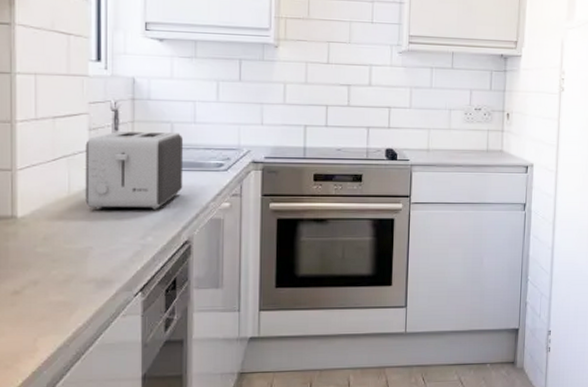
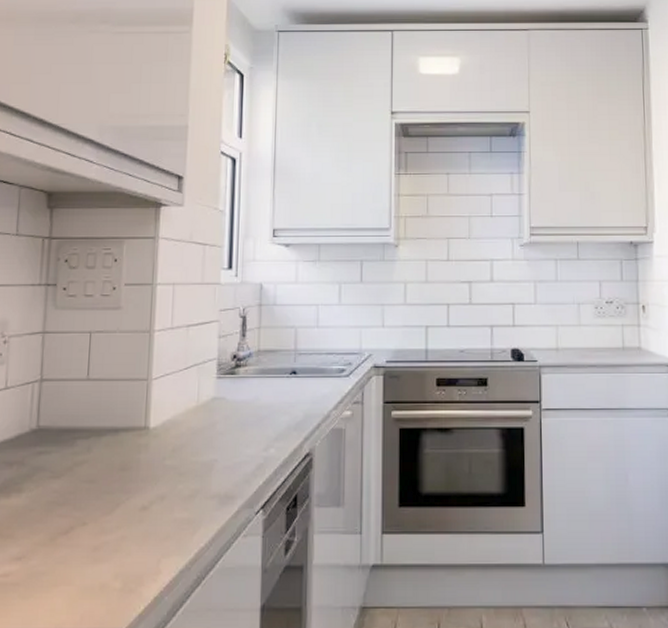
toaster: present [85,131,184,210] -> none [212,338,307,419]

